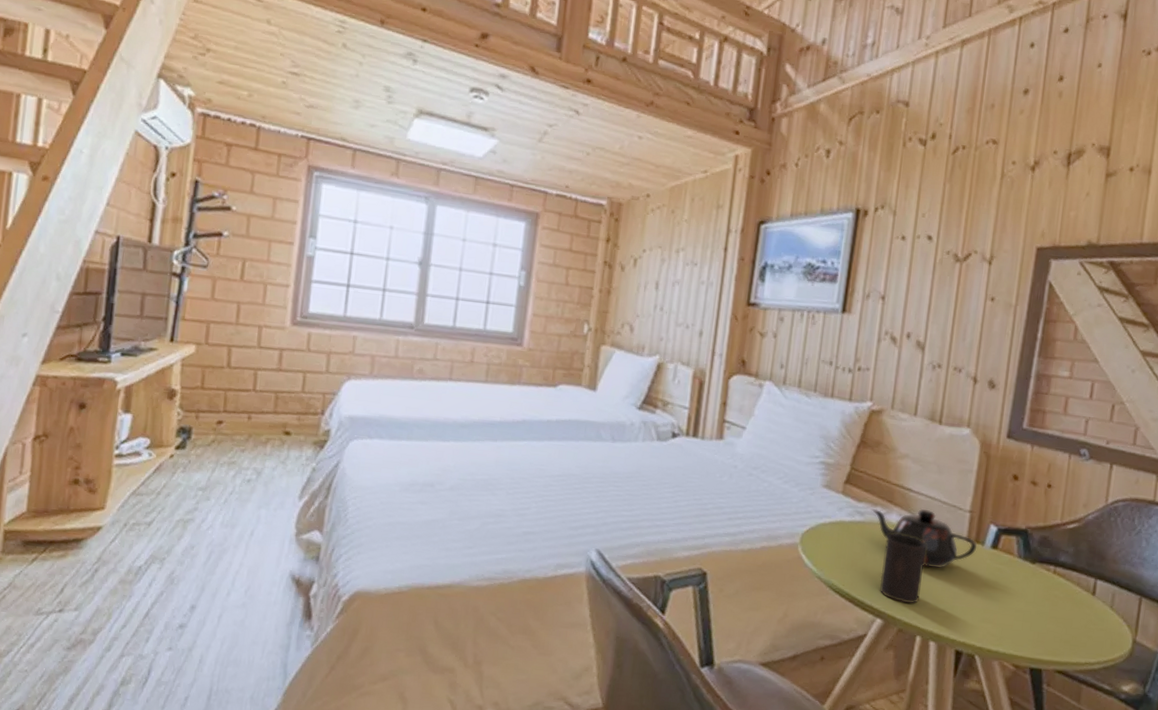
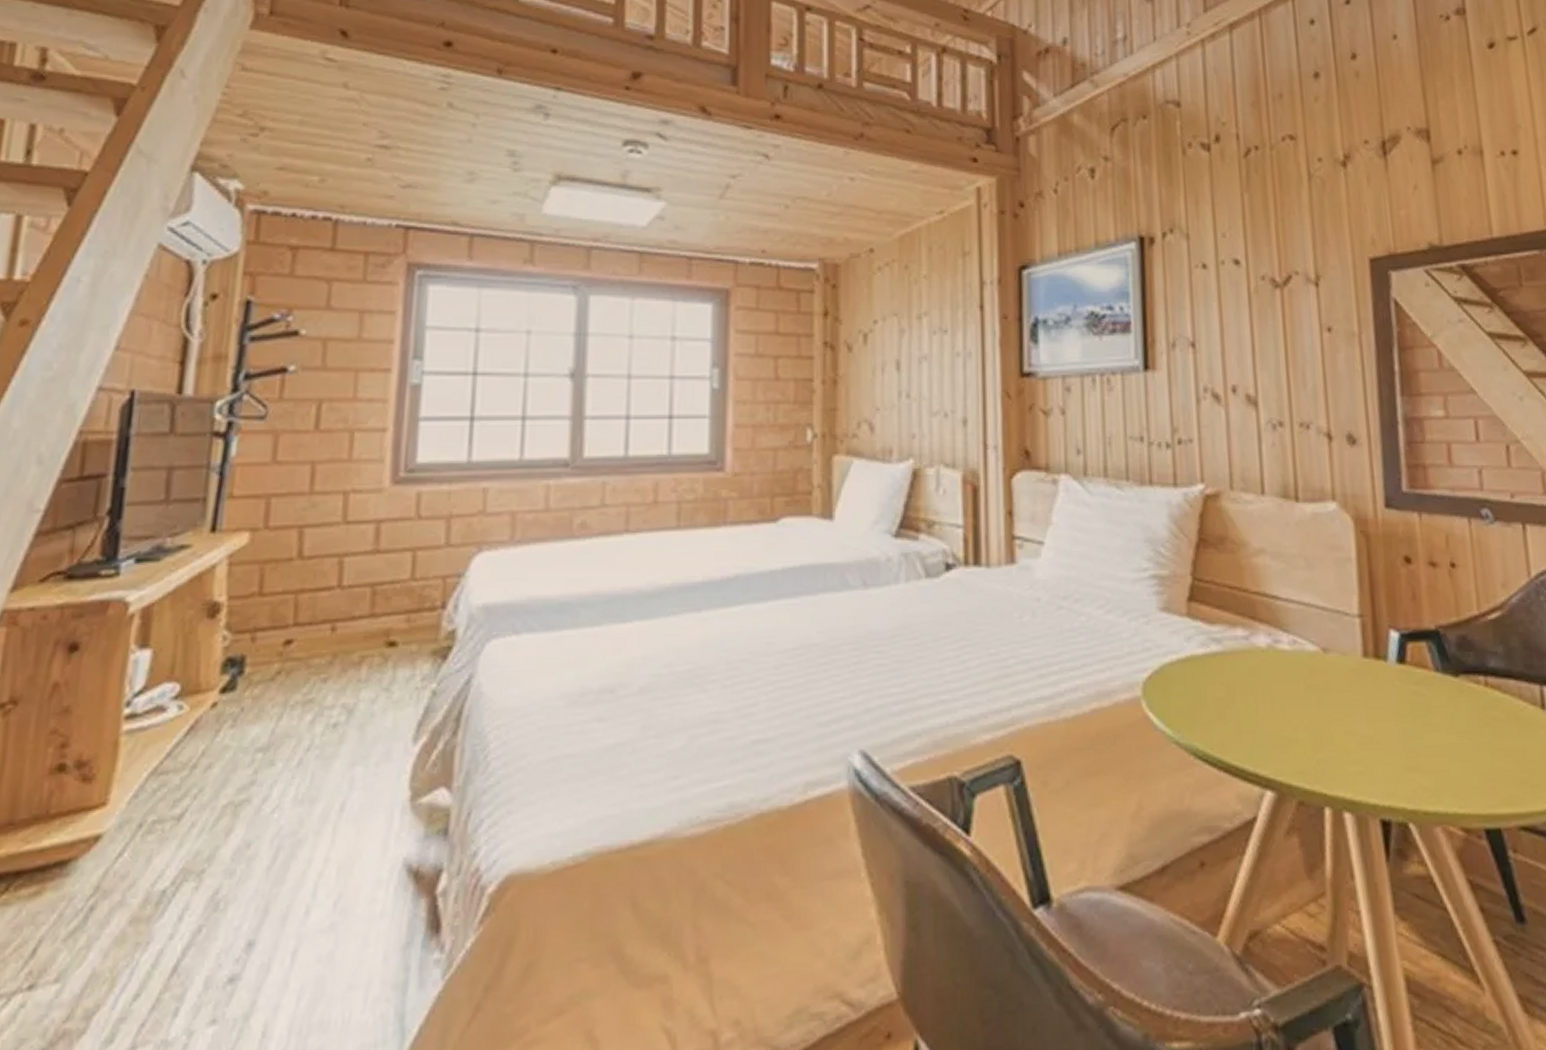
teapot: present [870,508,977,569] -> none [1229,621,1379,704]
cup: present [879,534,926,603] -> none [1257,663,1318,761]

